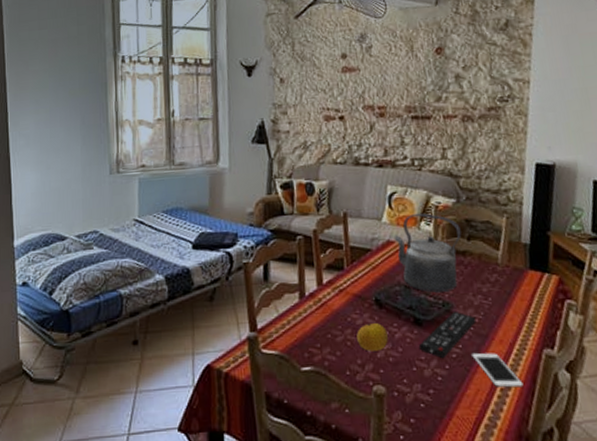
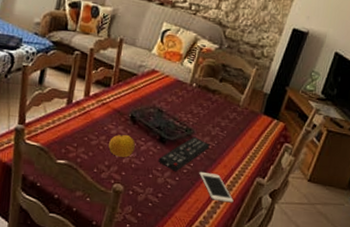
kettle: present [395,213,461,293] -> none [159,51,217,120]

